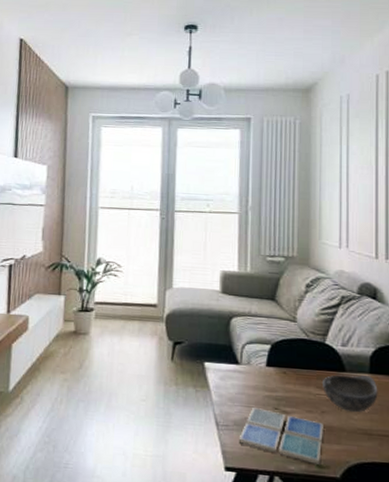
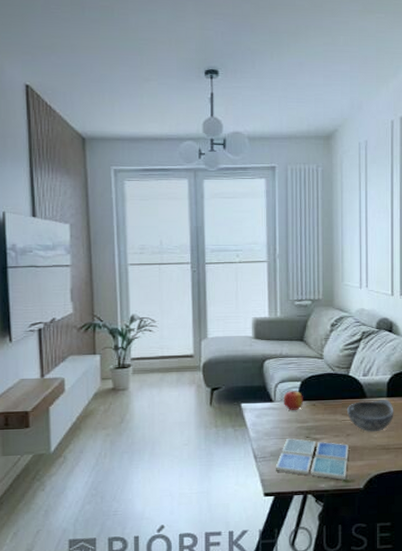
apple: none [250,353,274,376] -> present [283,390,304,410]

